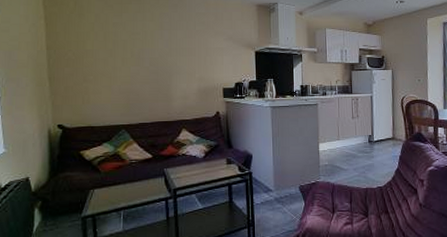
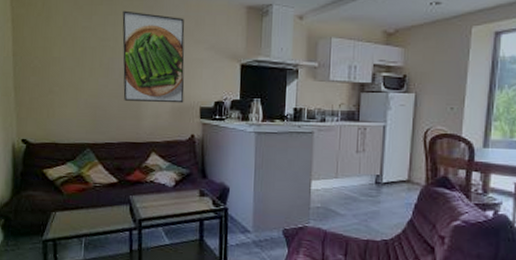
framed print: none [150,8,209,86] -> present [122,10,185,103]

